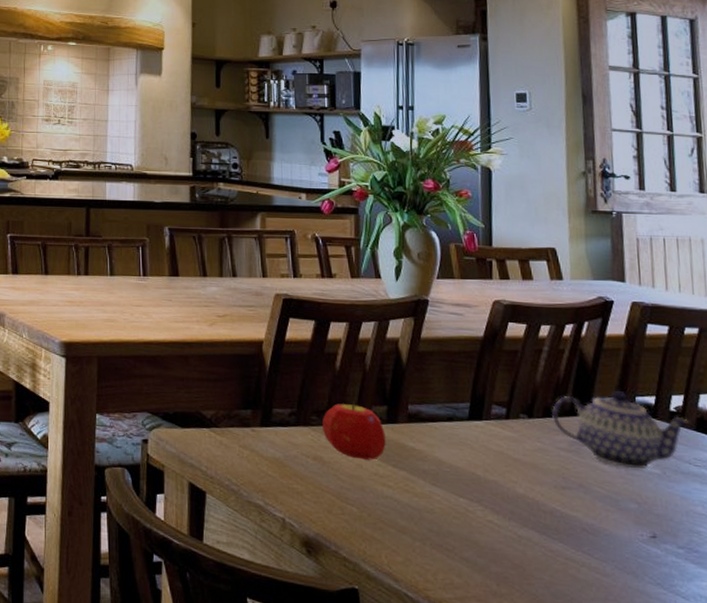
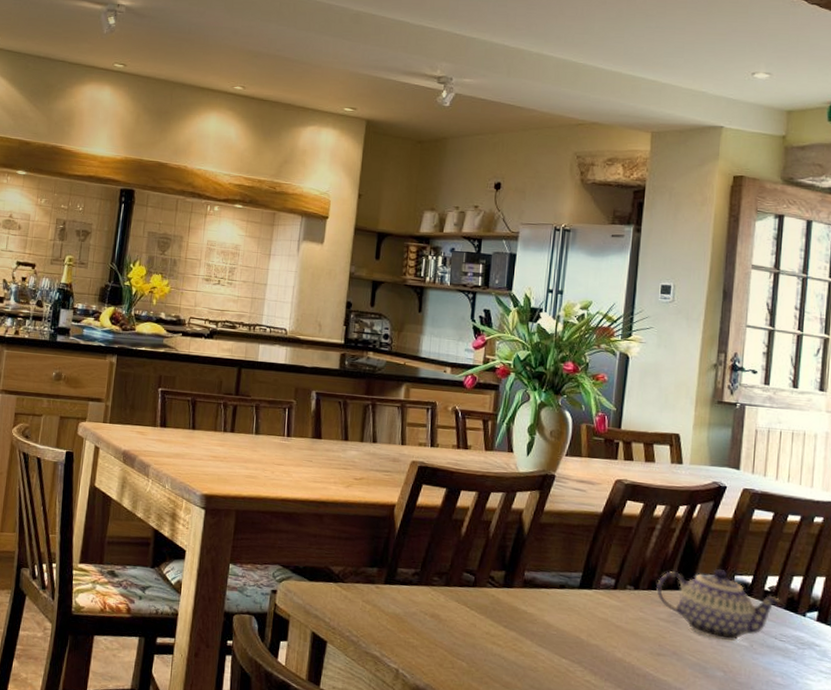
fruit: present [322,401,386,460] -> none [443,565,501,621]

